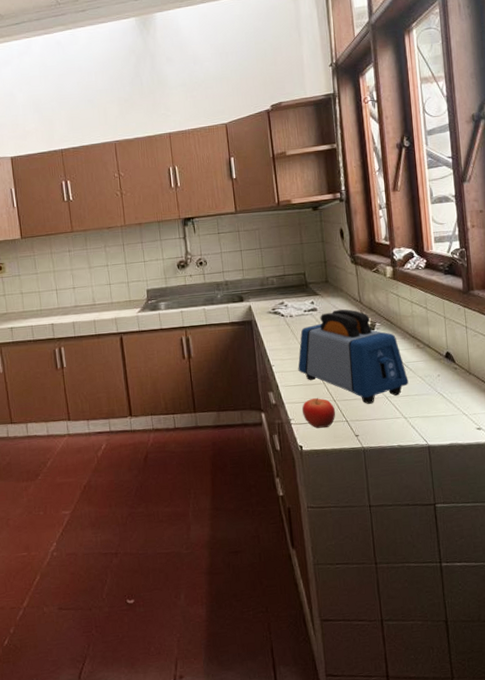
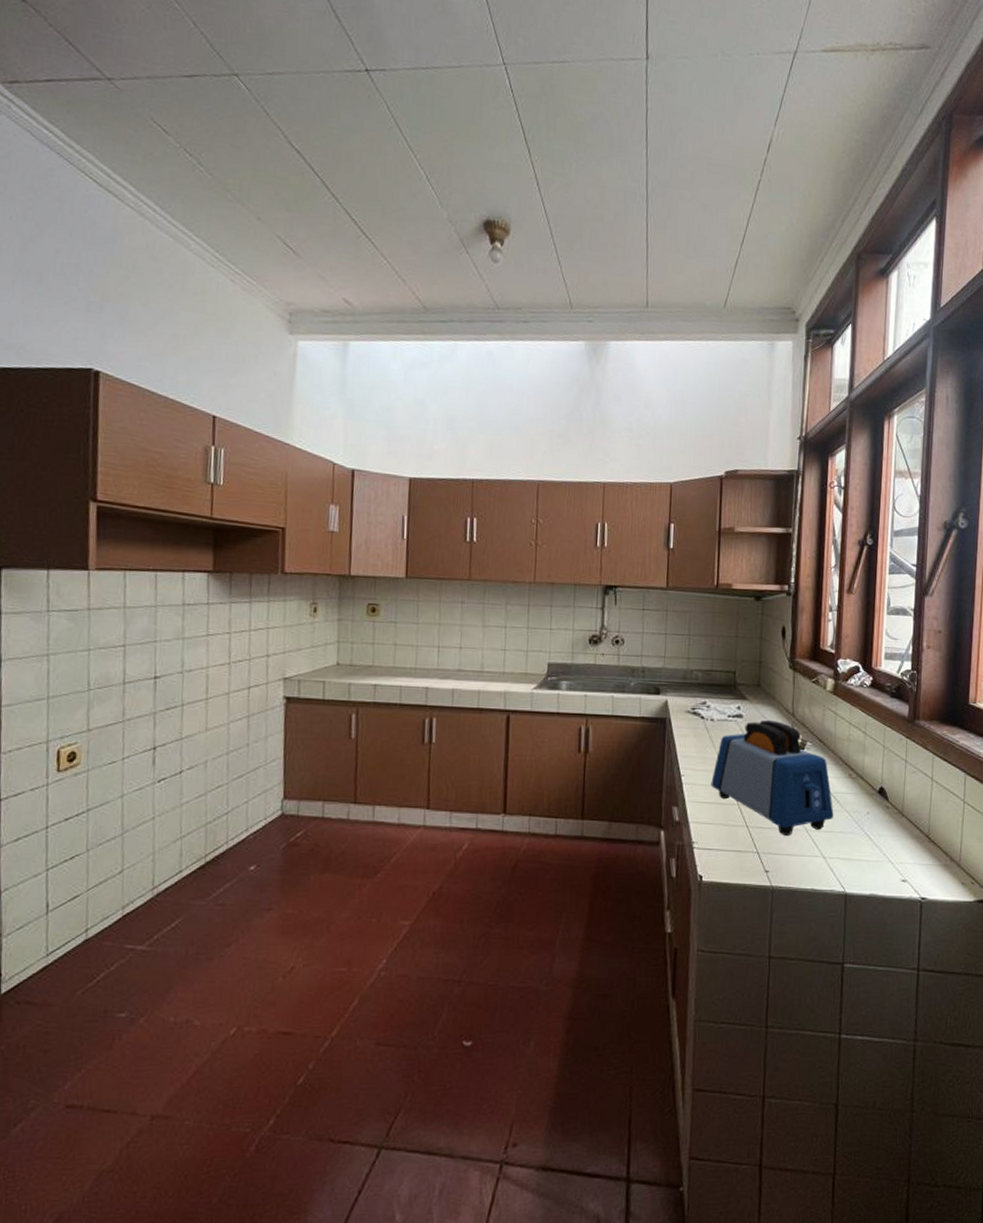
fruit: present [302,398,336,428] -> none [708,821,747,857]

